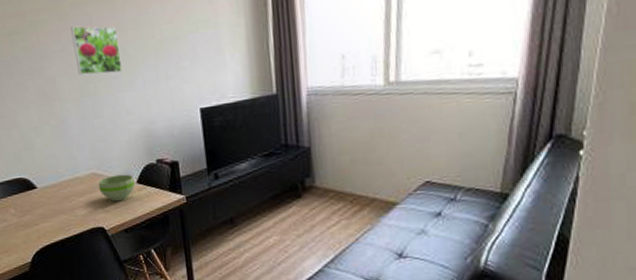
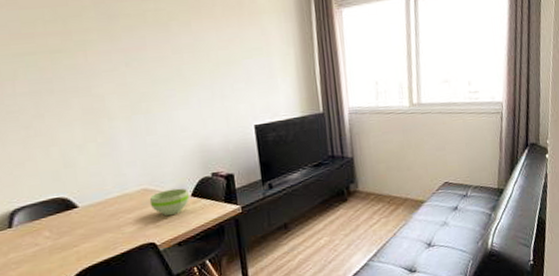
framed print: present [71,25,123,76] -> none [123,47,178,94]

